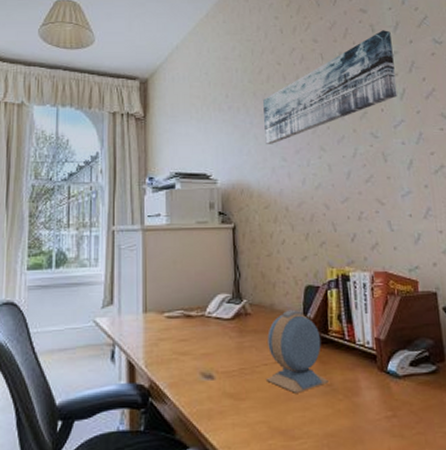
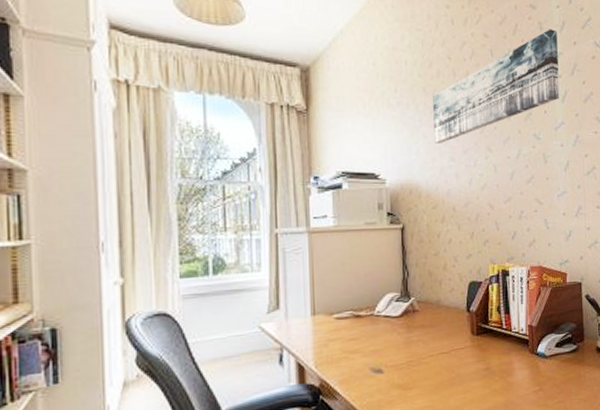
alarm clock: present [265,309,328,393] -> none [431,304,487,379]

